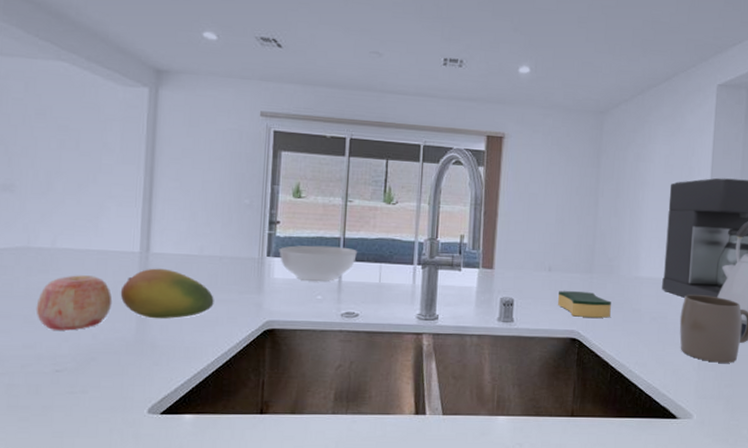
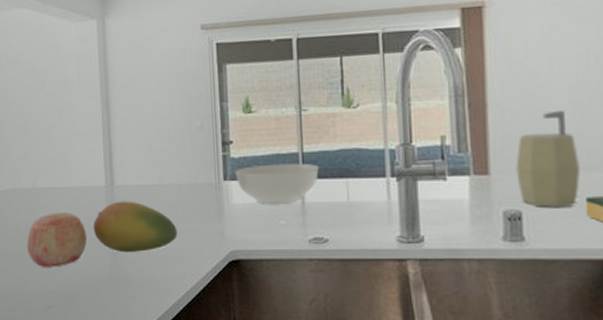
soap dispenser: none [513,224,558,297] -> present [516,110,581,207]

